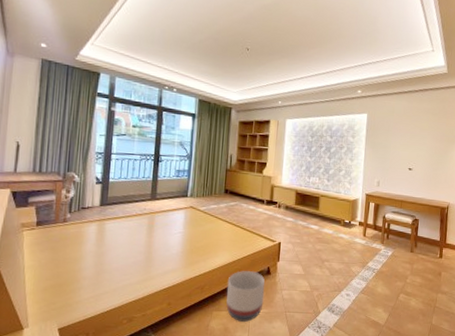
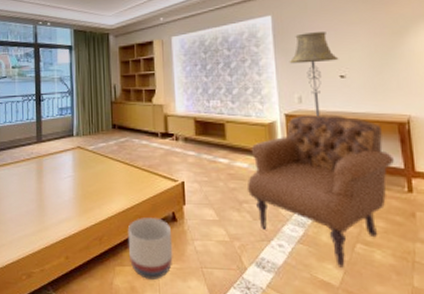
armchair: none [329,195,434,311] -> present [247,114,394,268]
floor lamp: none [375,131,410,198] -> present [289,32,339,116]

